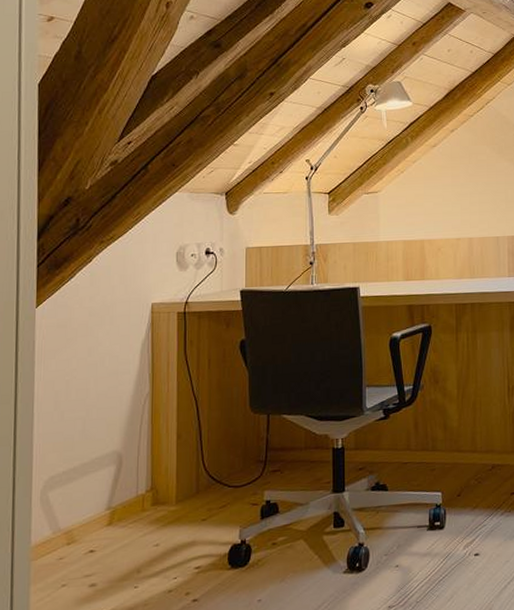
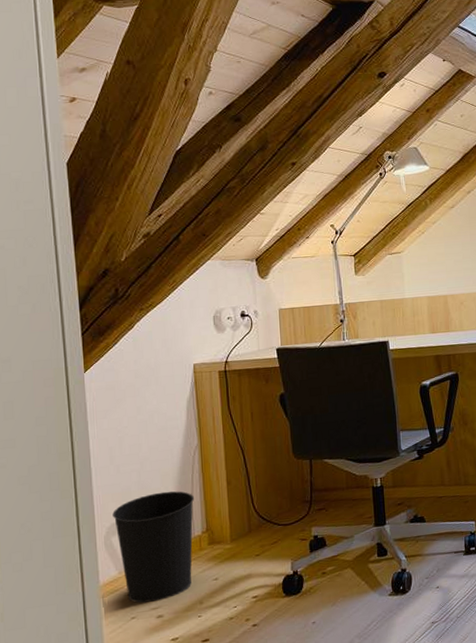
wastebasket: none [52,443,140,569] -> present [112,491,194,603]

